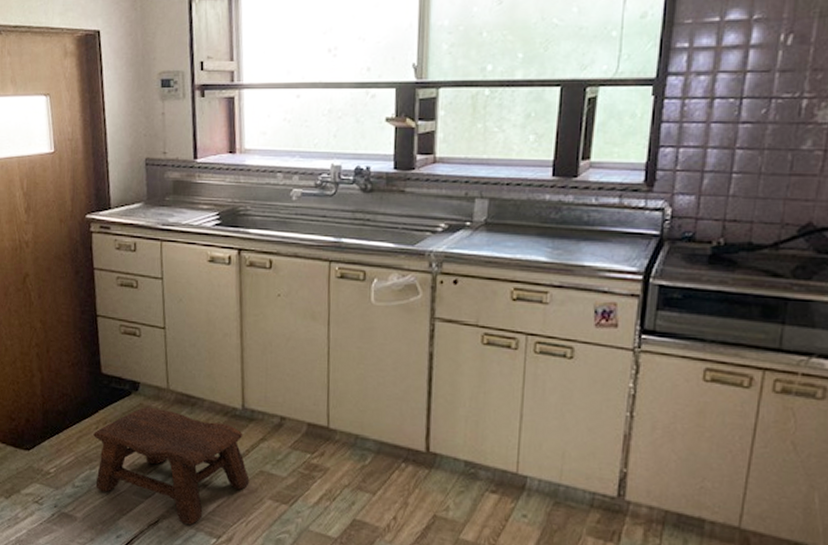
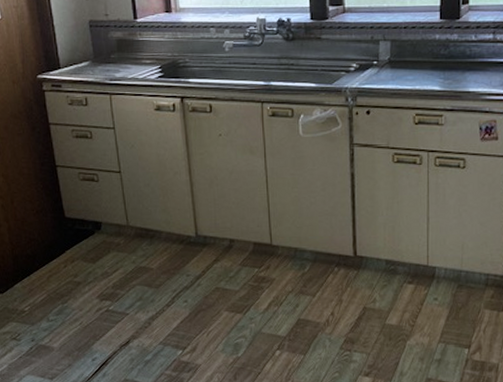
stool: present [93,406,250,525] -> none [62,243,207,341]

